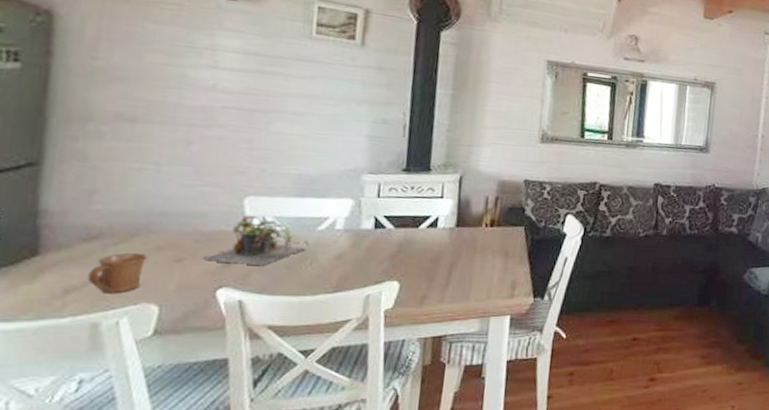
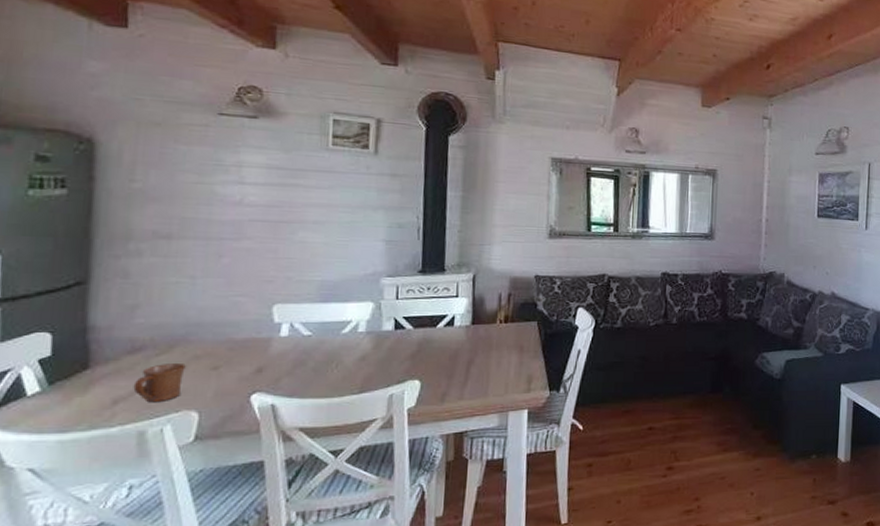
plant: present [200,215,310,267] -> none [235,322,335,371]

